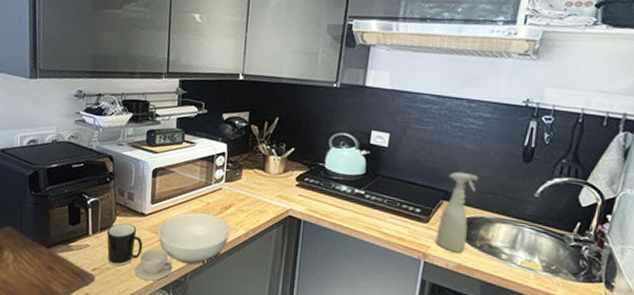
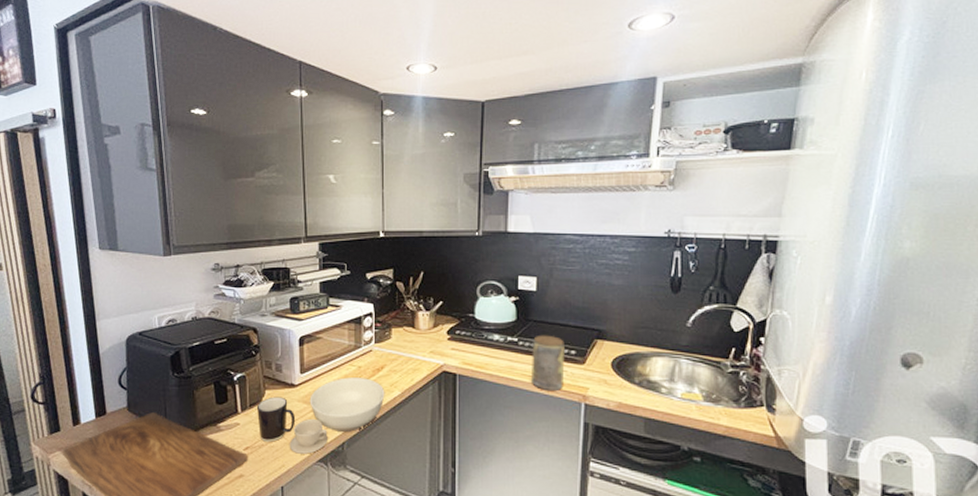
jar: none [374,190,411,247] -> present [532,335,565,392]
spray bottle: present [435,171,478,253] -> none [594,308,629,392]

